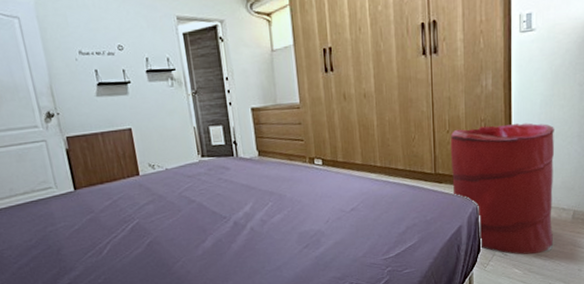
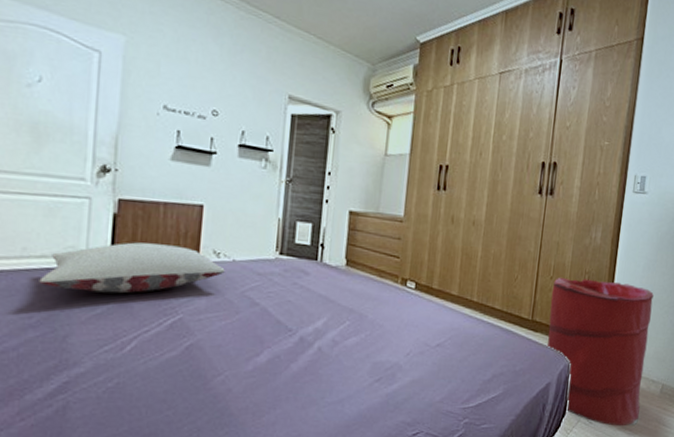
pillow: none [28,165,162,215] -> present [39,242,225,294]

